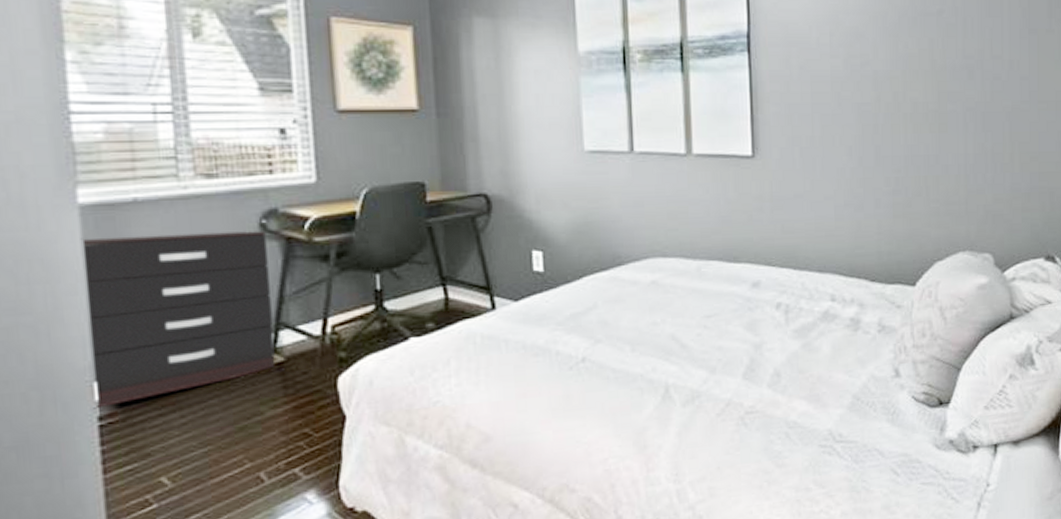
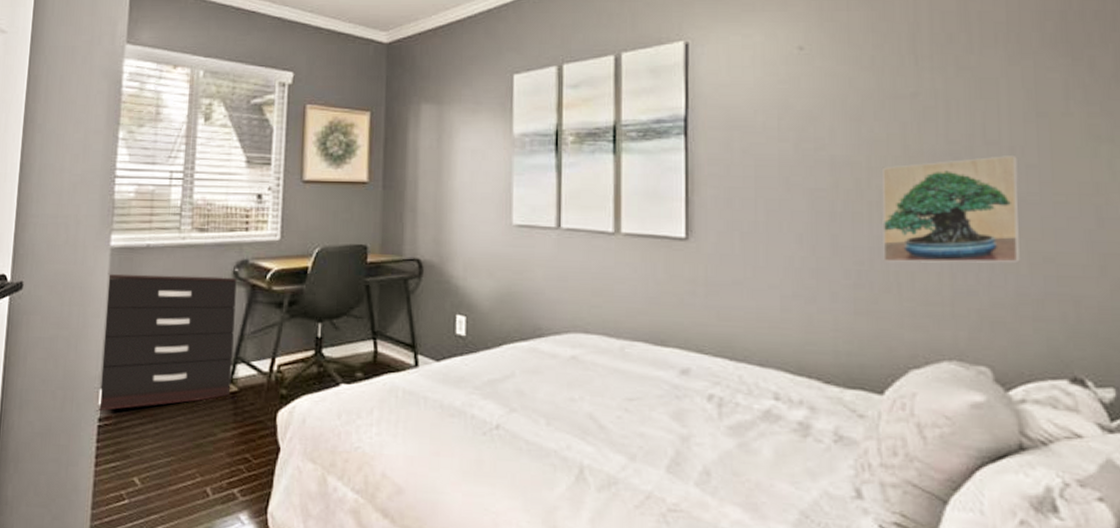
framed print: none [914,67,1015,169] -> present [881,154,1020,263]

